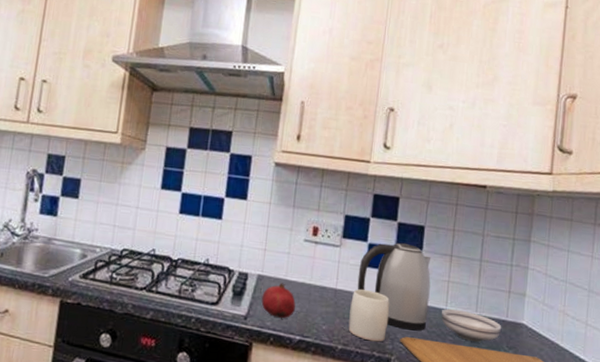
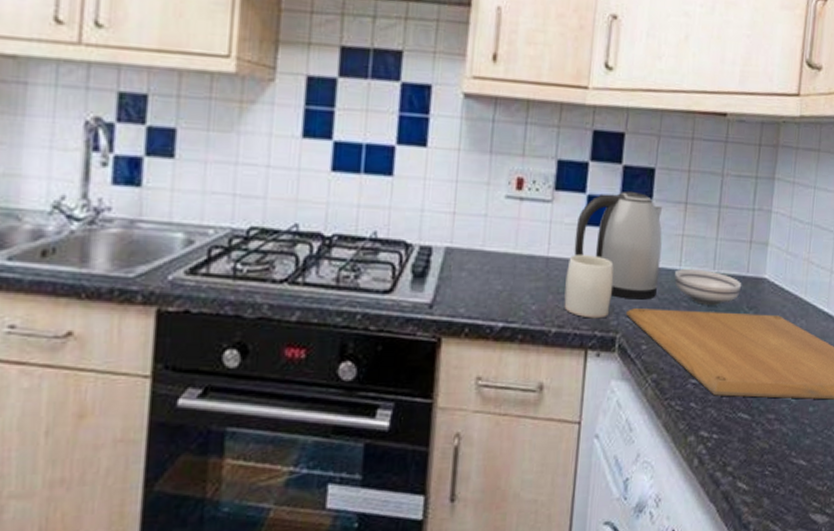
fruit: present [261,282,296,318] -> none [451,255,497,301]

